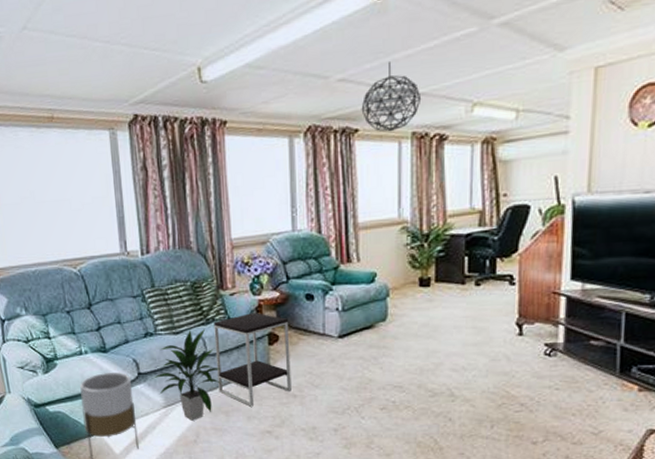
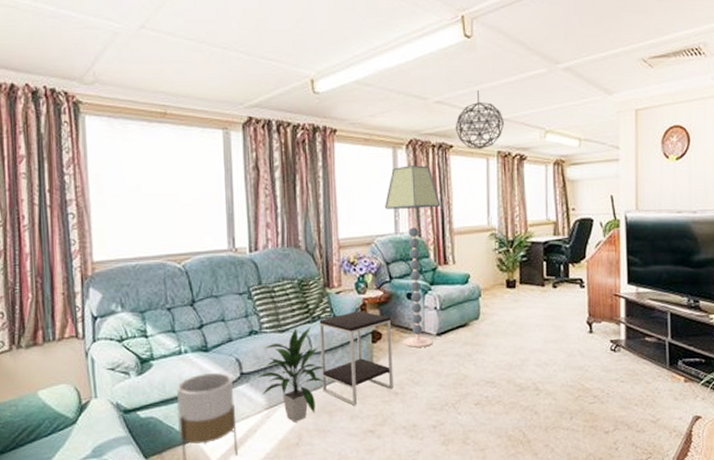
floor lamp: none [280,154,344,350] -> present [384,165,441,348]

